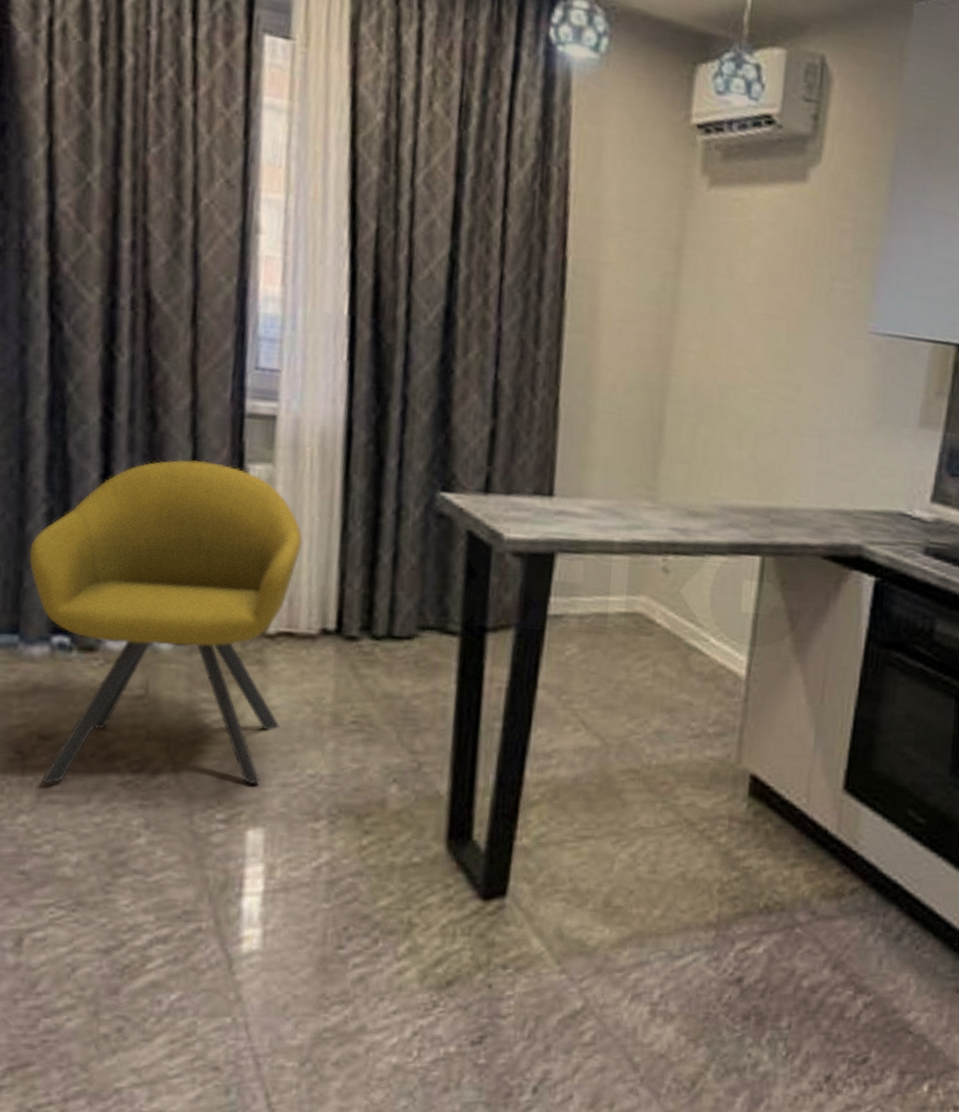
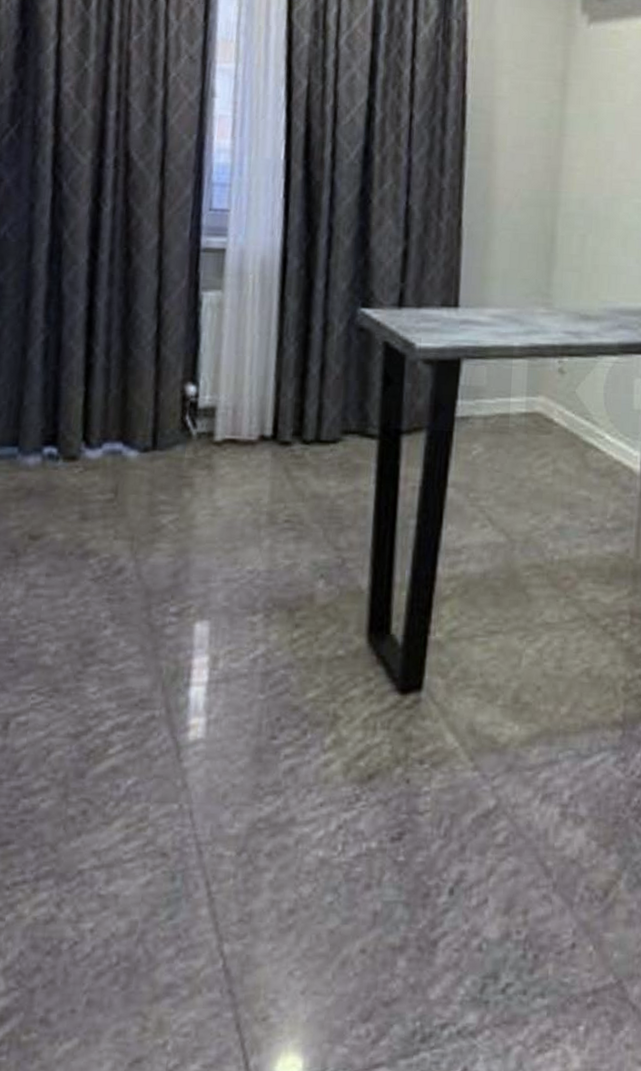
chair: present [29,459,303,784] -> none [29,290,246,580]

